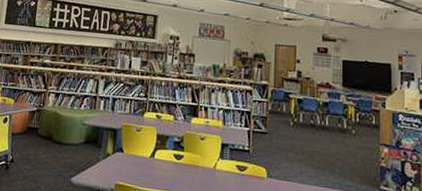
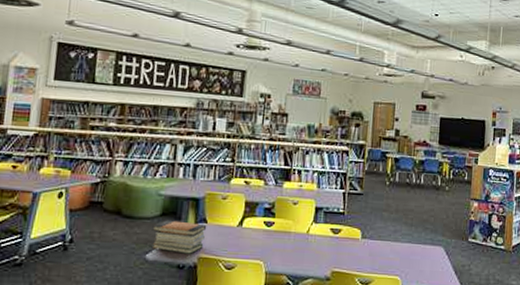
book stack: none [76,147,123,181] -> present [152,220,207,254]

